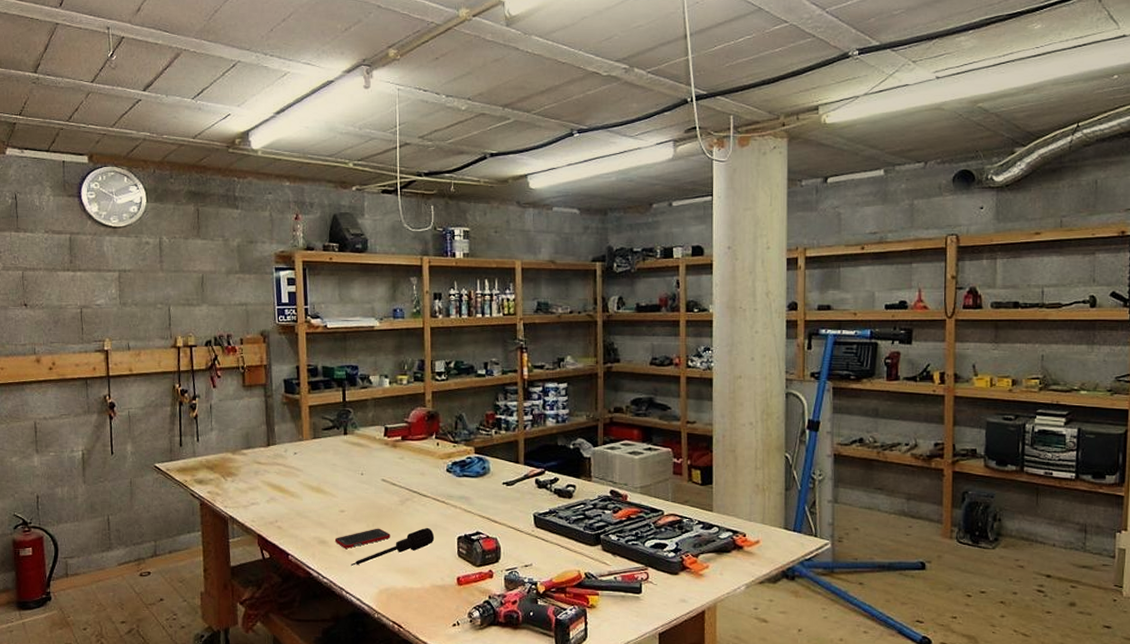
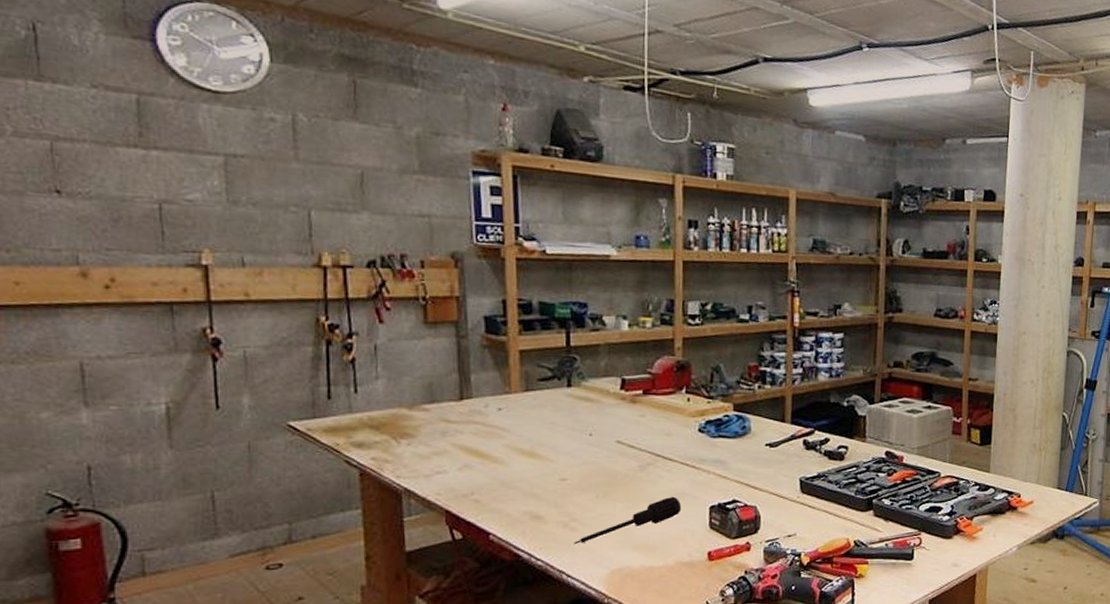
cell phone: present [334,528,391,549] -> none [552,498,626,524]

